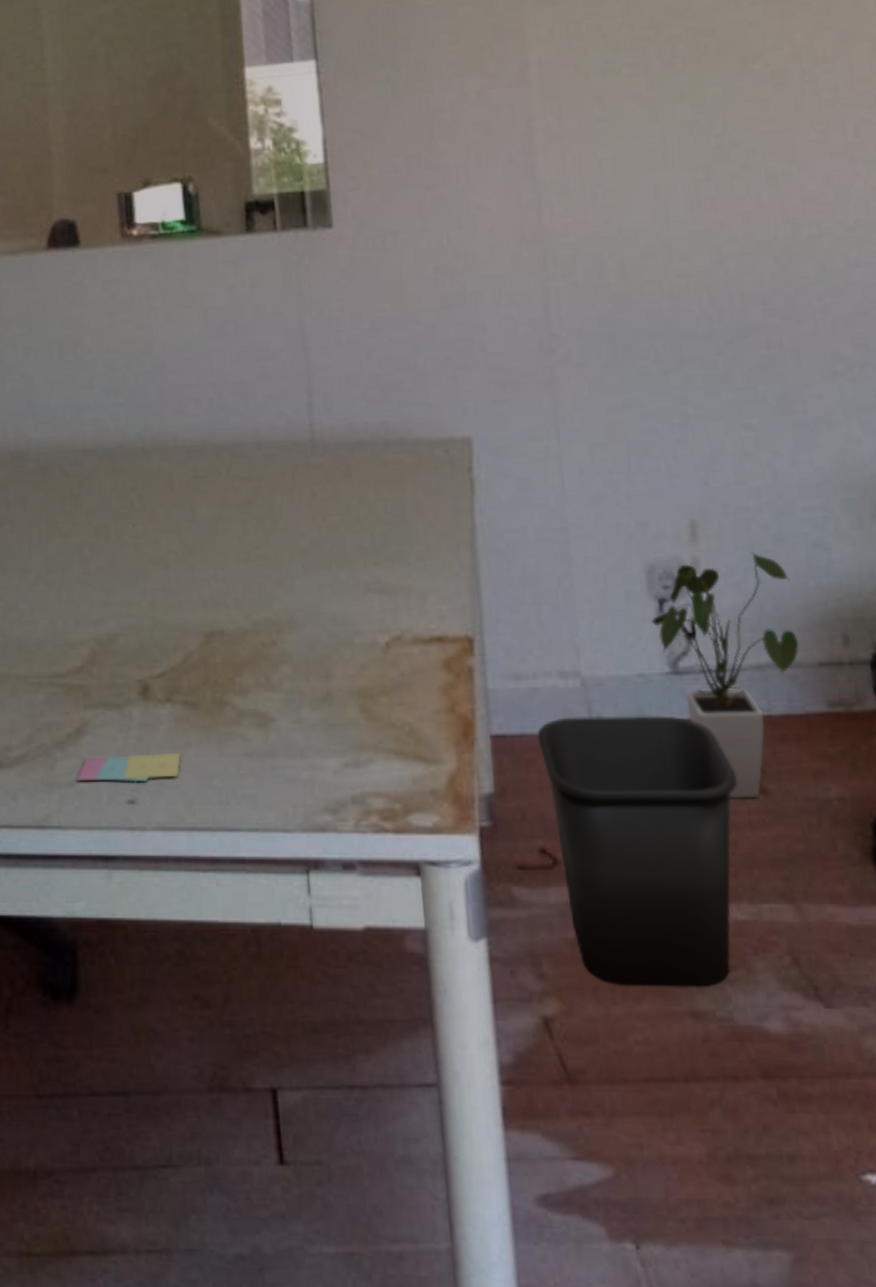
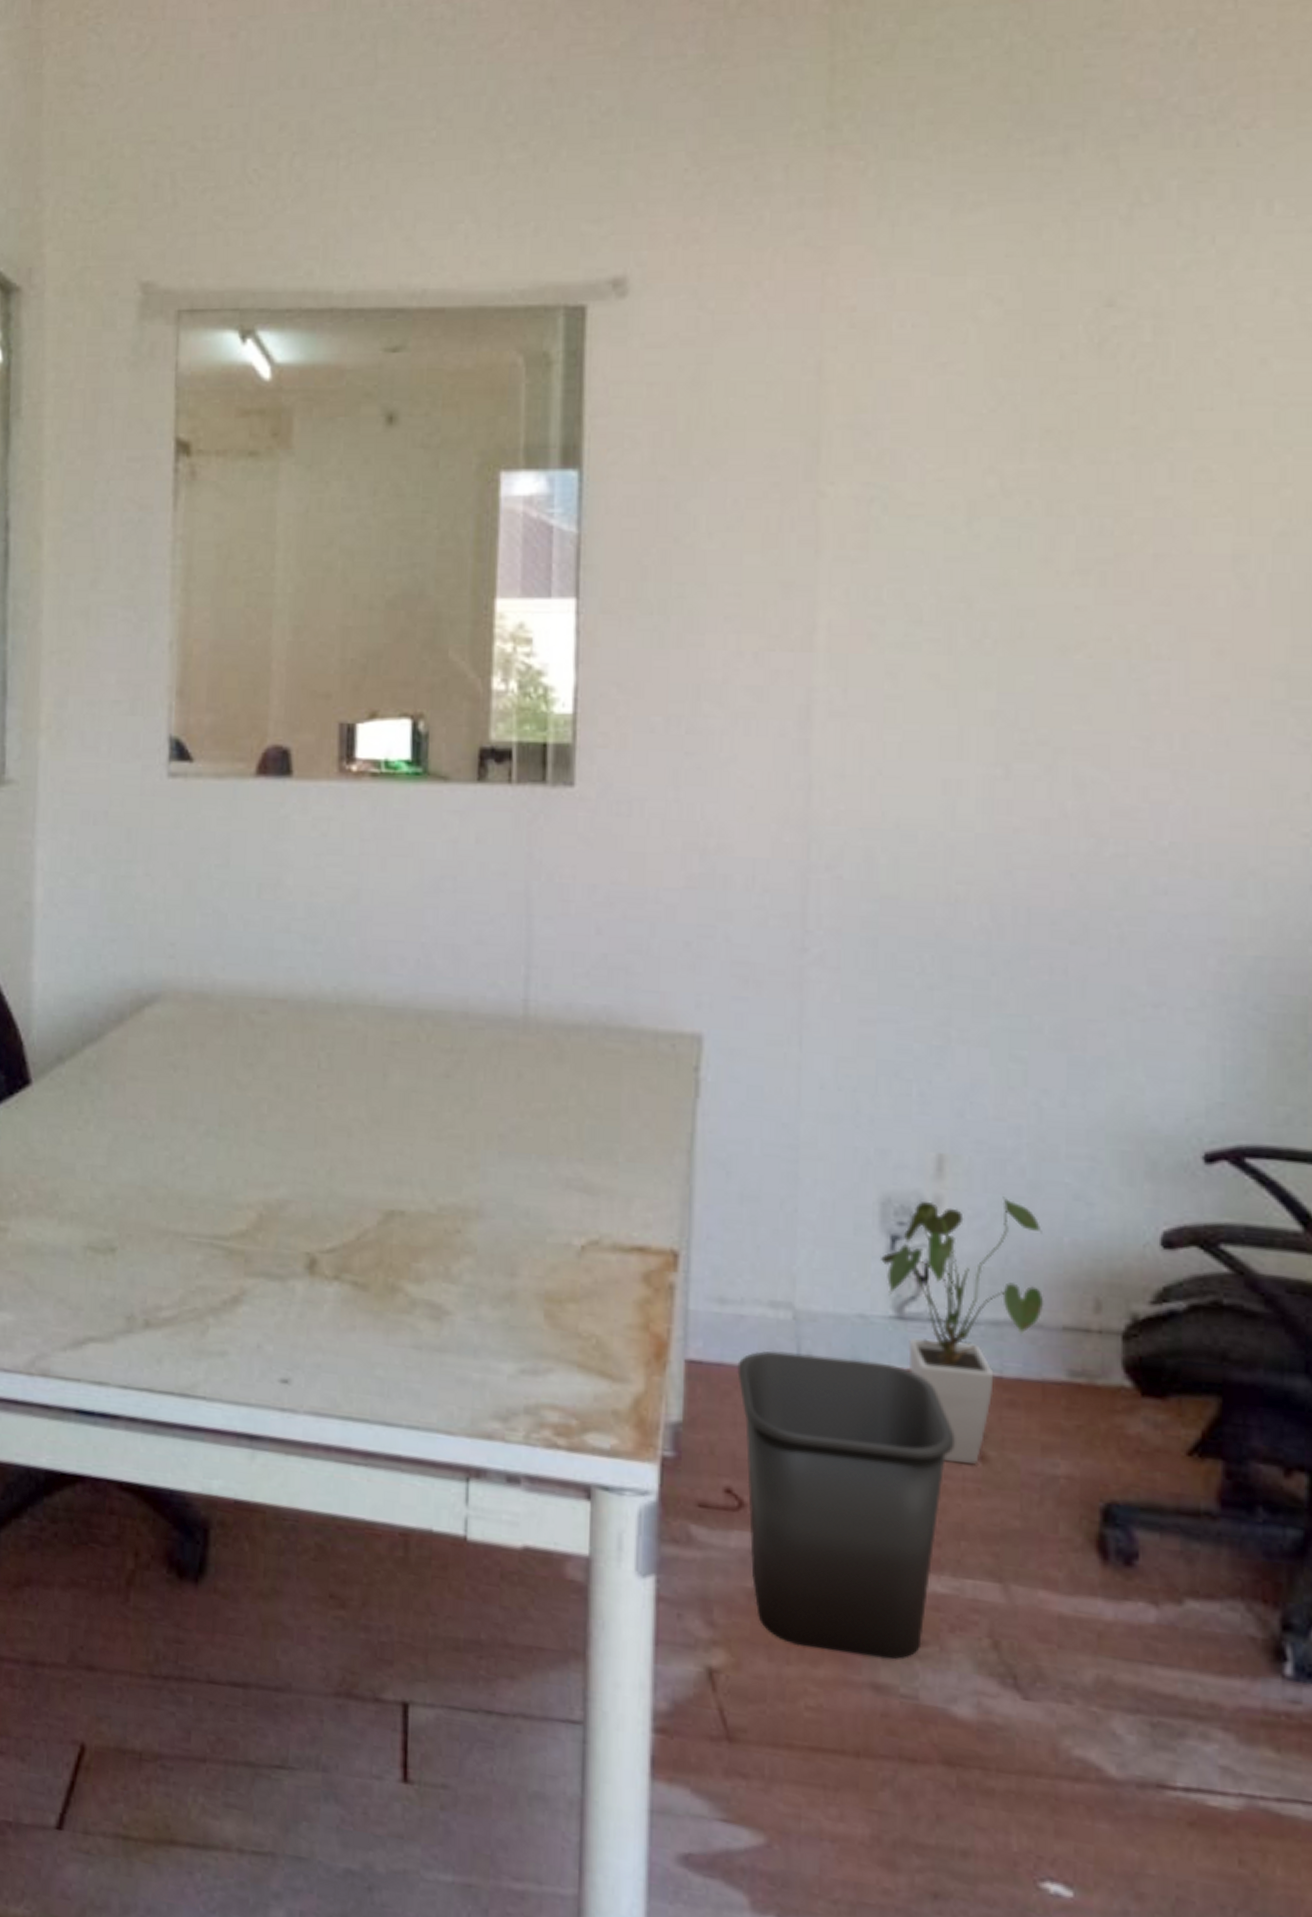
sticky notes: present [76,753,181,783] -> none [227,1327,343,1362]

